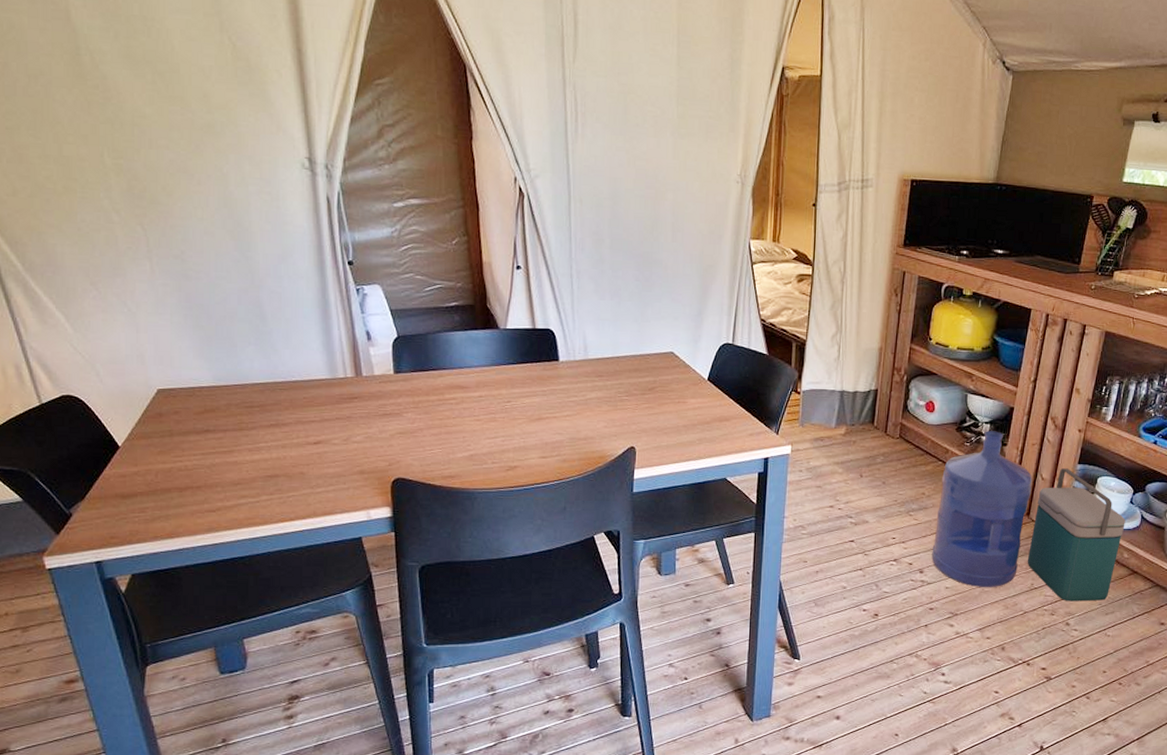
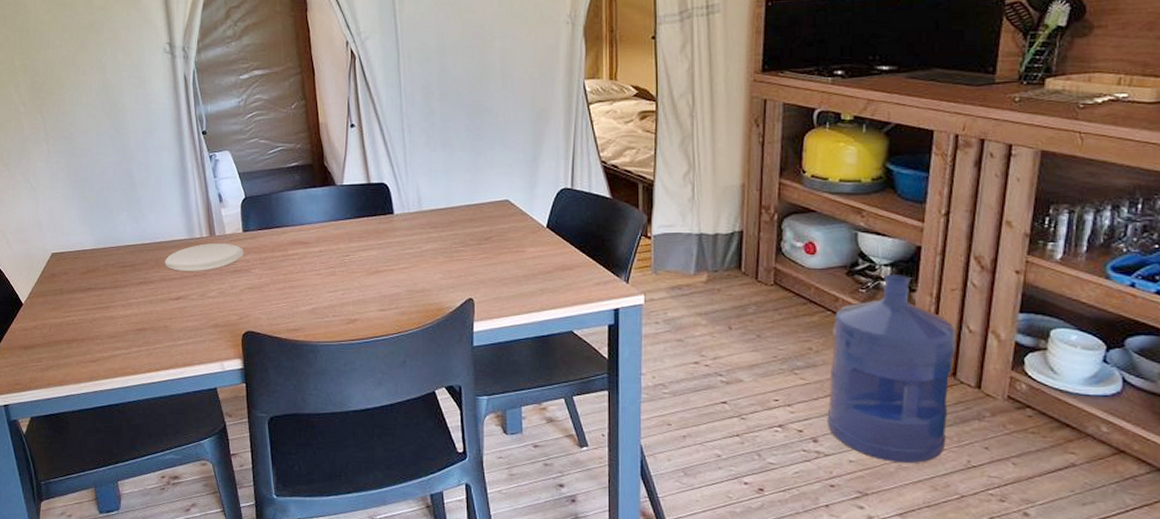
plate: none [300,384,395,416] -> present [164,244,244,273]
cooler: present [1027,468,1126,602] -> none [958,318,1099,487]

